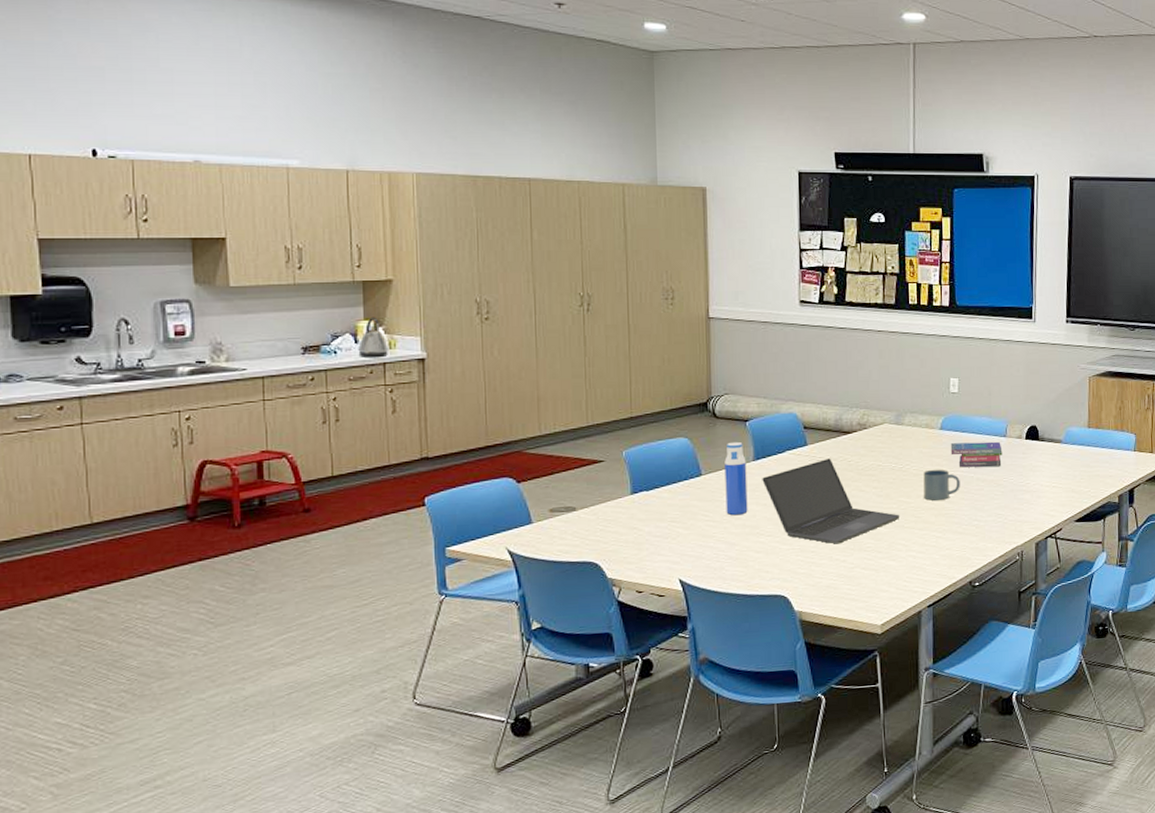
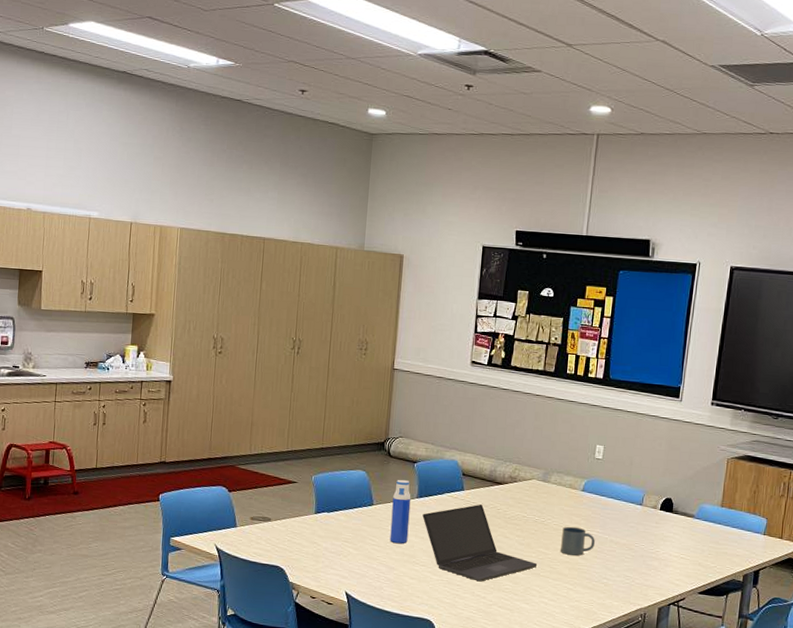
kettle: present [358,317,390,359] -> none [124,343,147,377]
books: present [950,441,1003,468] -> none [589,505,637,533]

